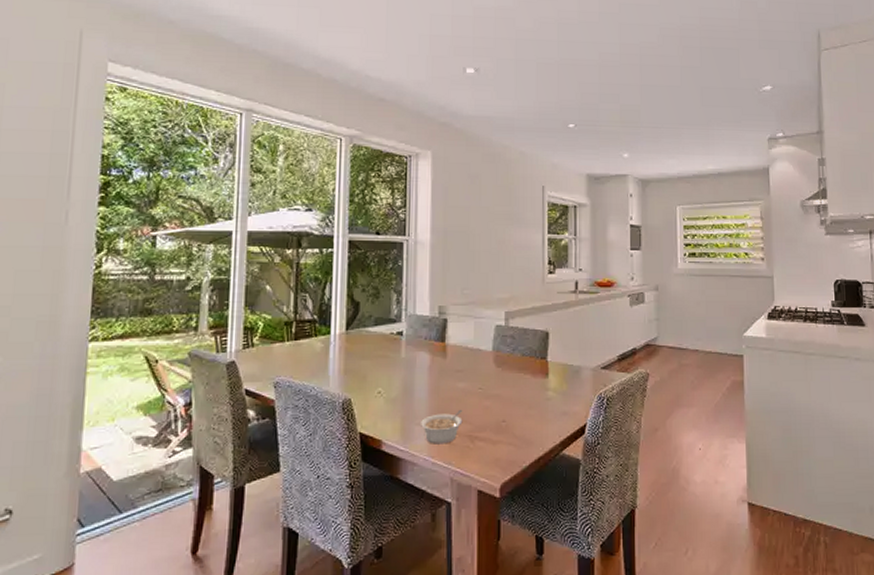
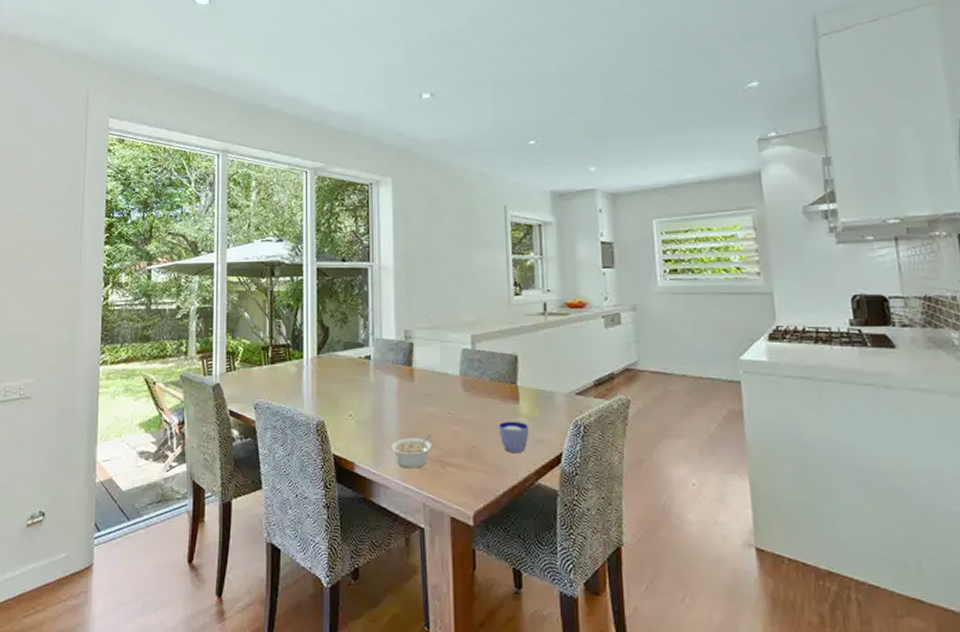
cup: none [528,395,557,426] -> present [498,421,529,454]

